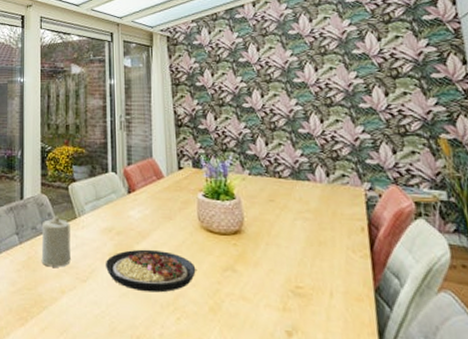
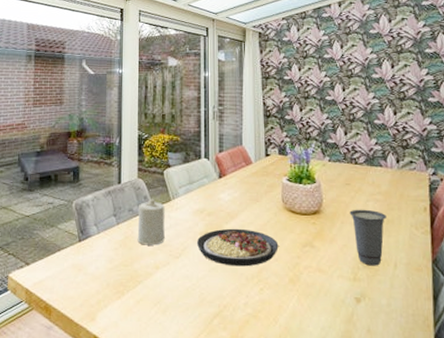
cup: none [275,228,318,295] -> present [349,209,386,266]

